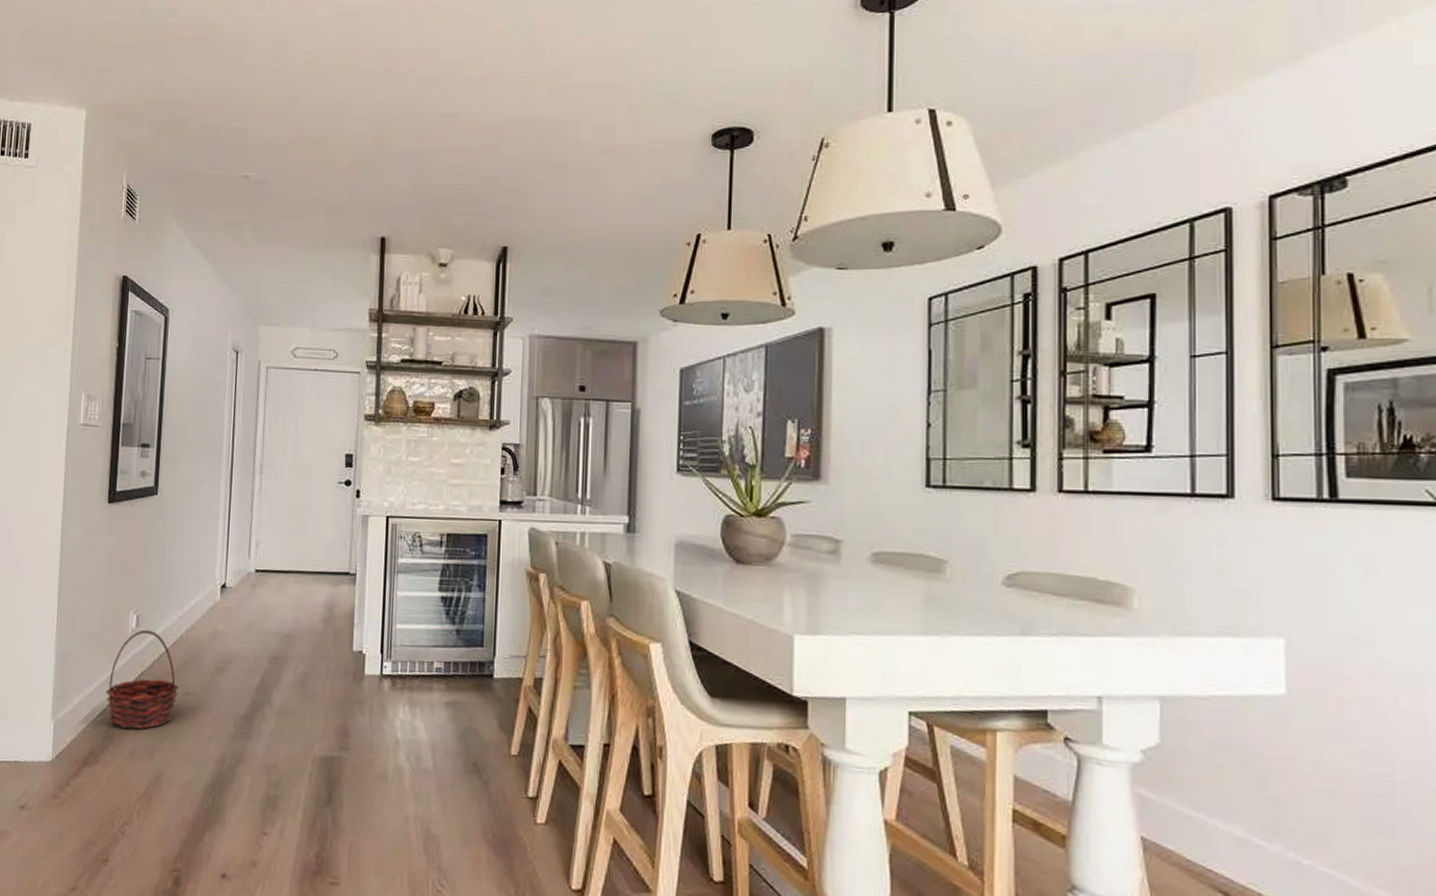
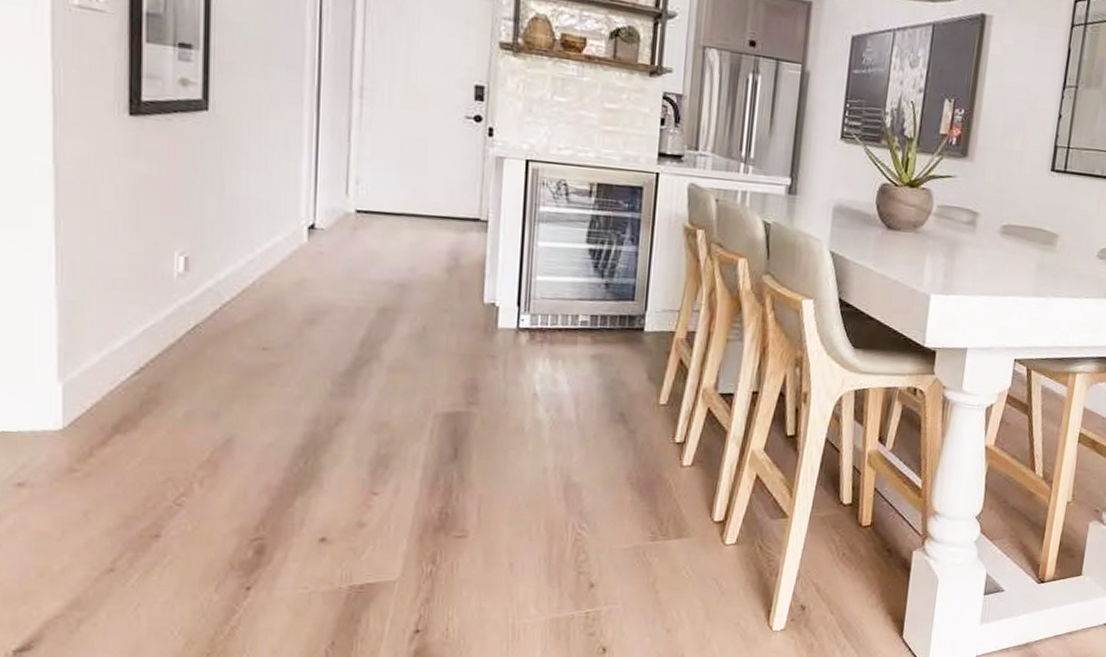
basket: present [106,629,180,730] -> none [143,274,254,390]

